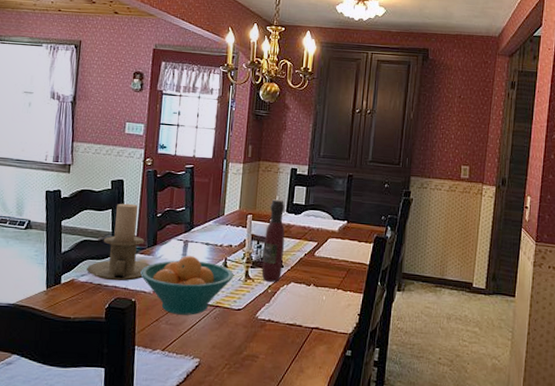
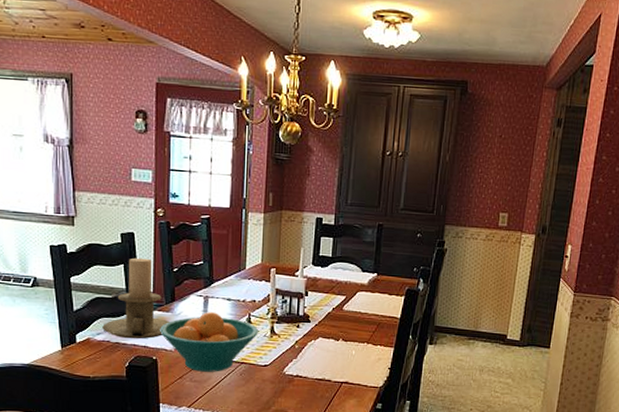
wine bottle: present [261,199,285,282] -> none [287,251,311,337]

